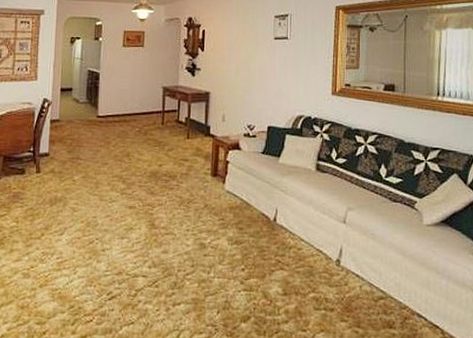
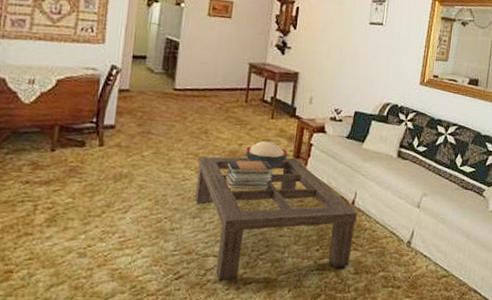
coffee table: none [122,175,280,302] -> present [195,156,357,281]
book stack: none [148,180,193,210] -> present [225,160,274,190]
decorative bowl: none [165,160,206,187] -> present [245,141,288,168]

